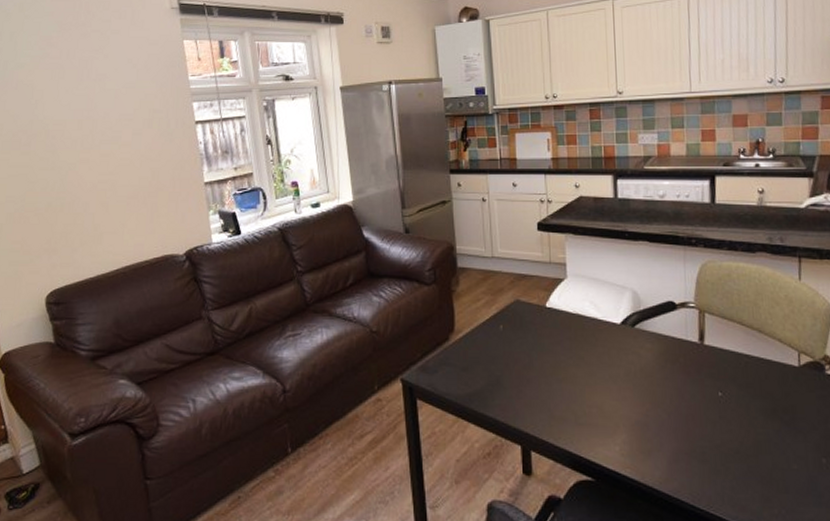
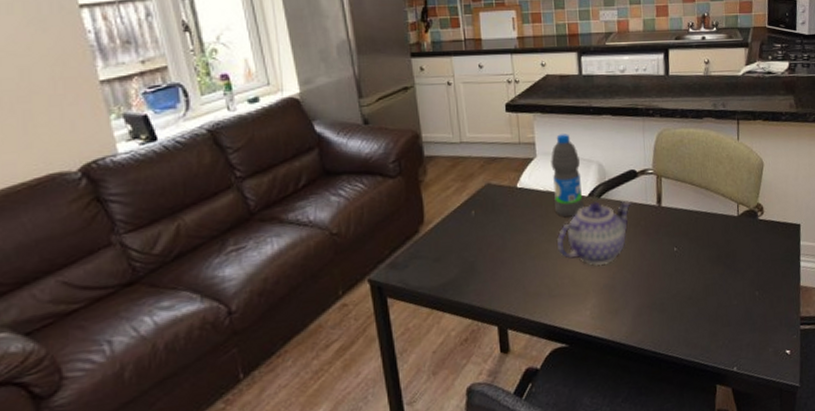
water bottle: none [582,257,616,345] -> present [551,134,584,218]
teapot: none [586,330,669,400] -> present [557,201,631,266]

